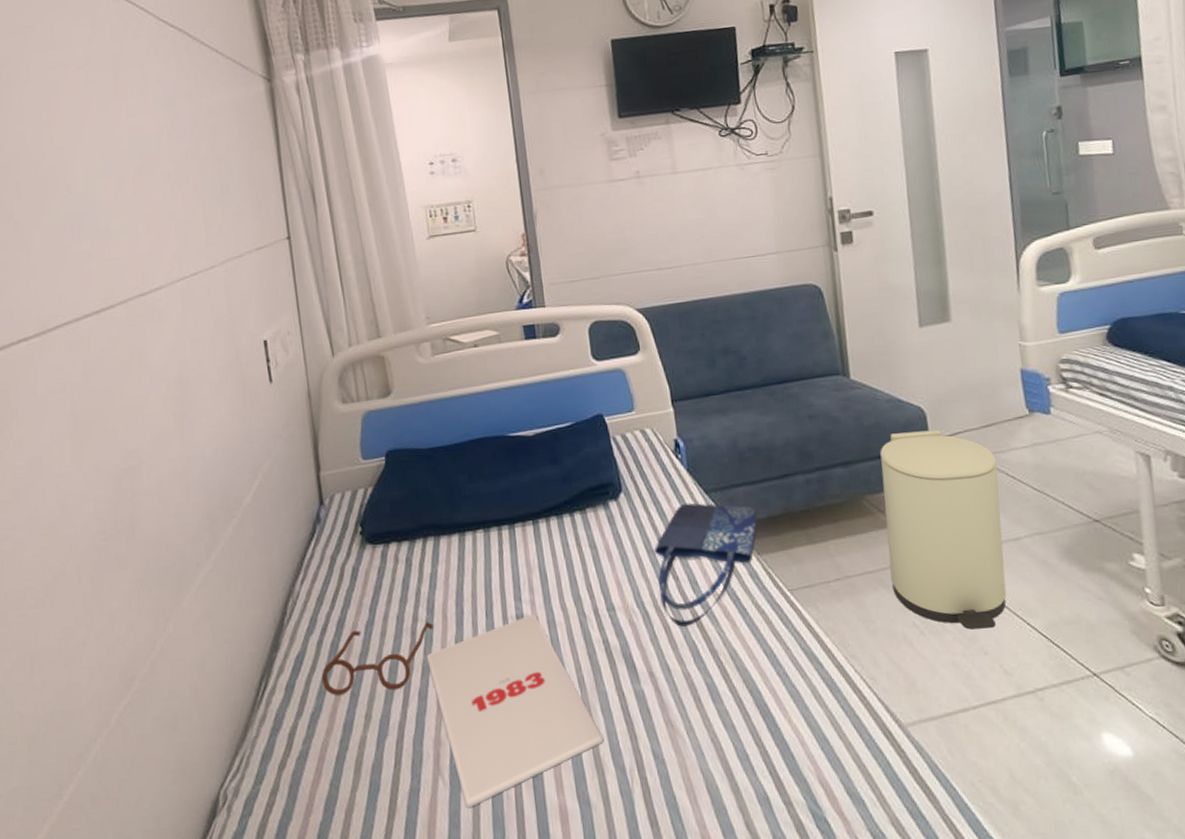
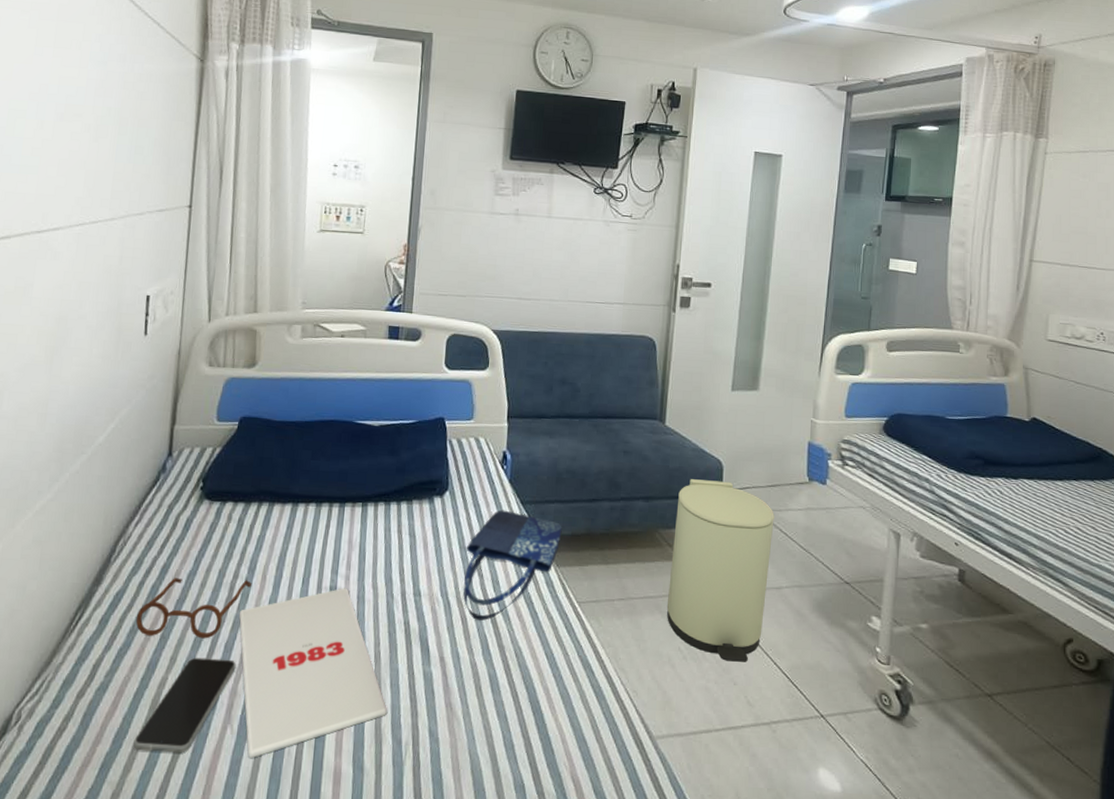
mobile phone: none [345,707,435,816] -> present [133,657,236,753]

